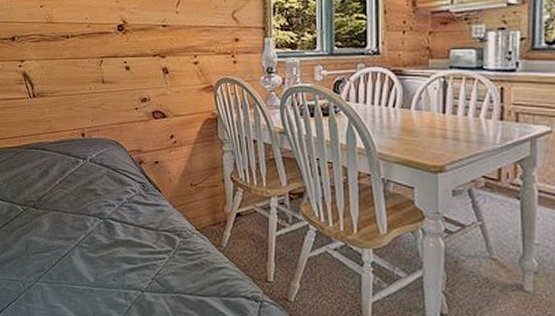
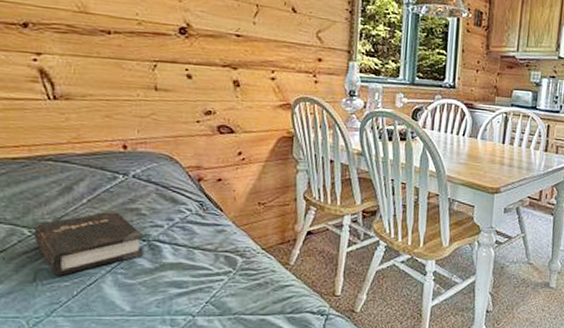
hardback book: none [25,190,101,247] -> present [33,209,144,276]

